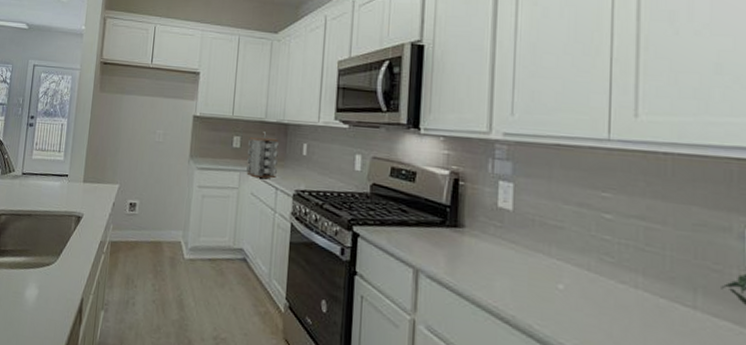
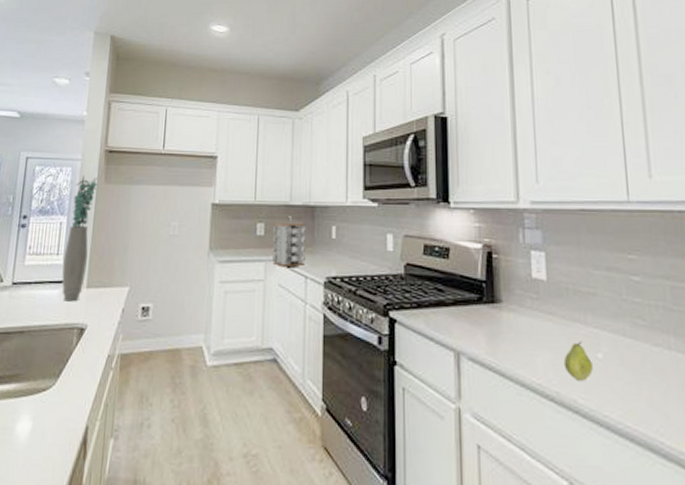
vase: none [62,83,94,193] -> present [61,175,98,302]
fruit: none [522,271,552,309] -> present [563,342,593,382]

